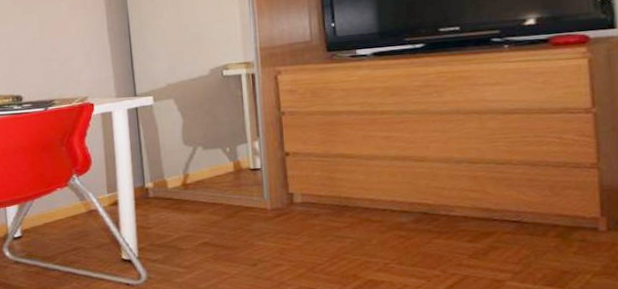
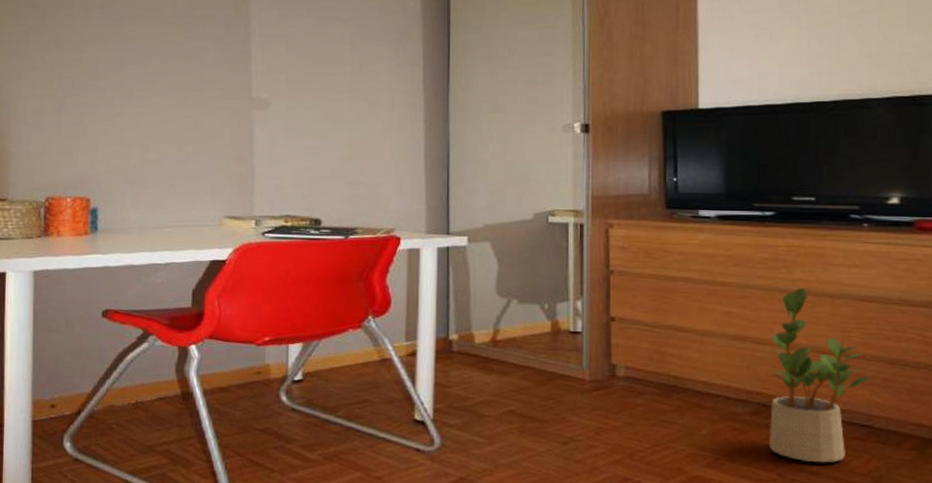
potted plant: none [428,109,516,258] -> present [768,288,869,463]

